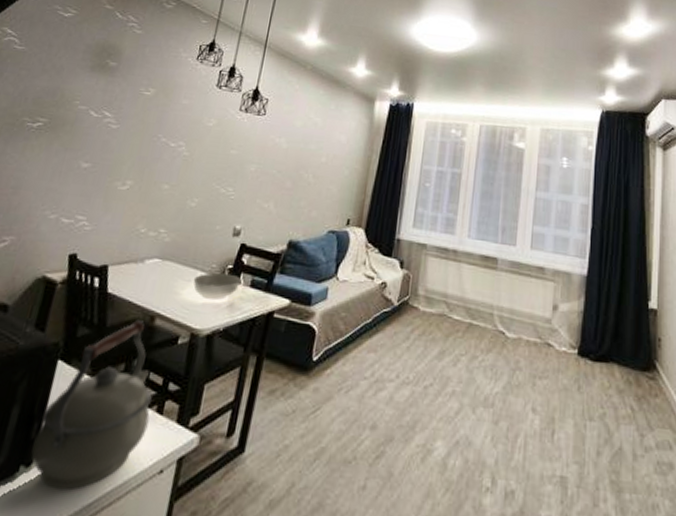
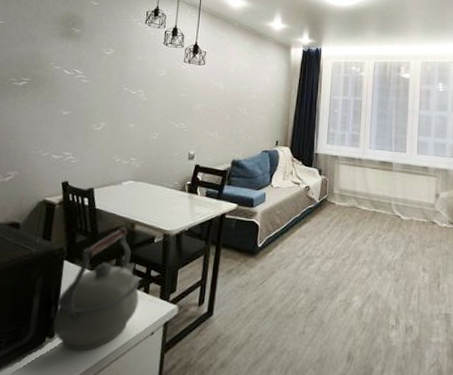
bowl: present [193,272,242,301] -> none [161,188,199,209]

